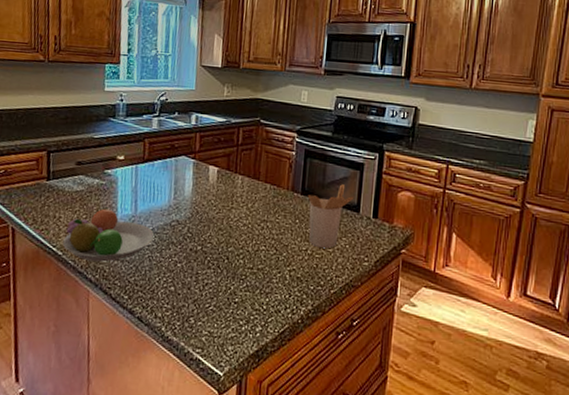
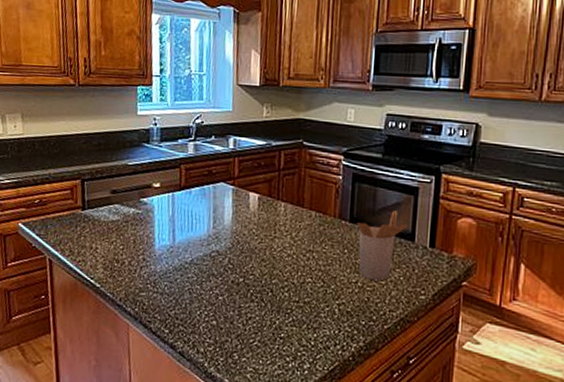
fruit bowl: present [62,207,155,262] -> none [100,237,194,295]

